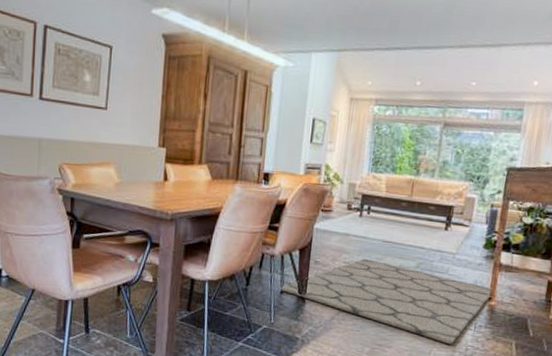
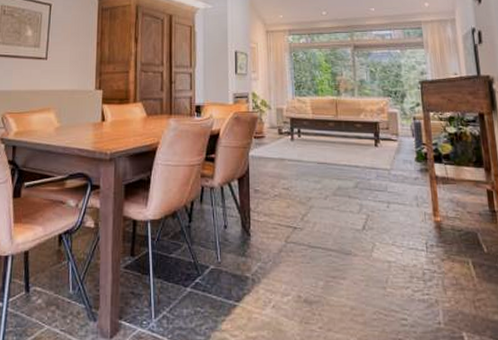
rug: present [281,259,493,345] -> none [224,183,435,270]

